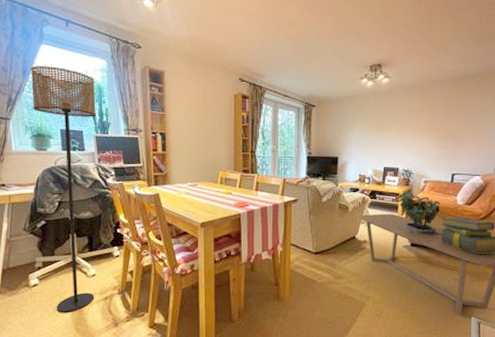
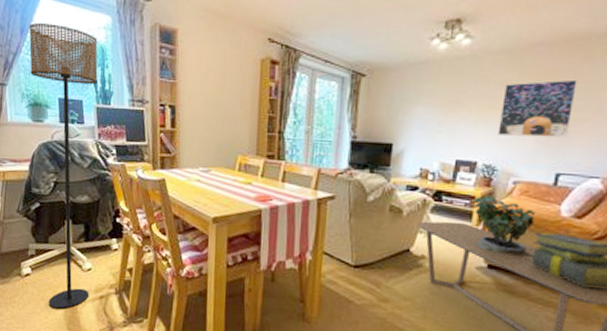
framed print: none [411,107,461,148] -> present [498,79,577,138]

